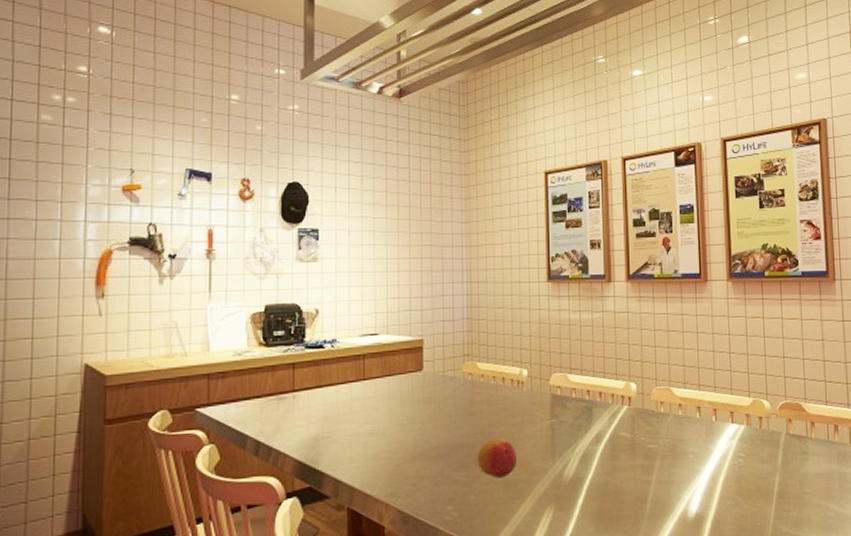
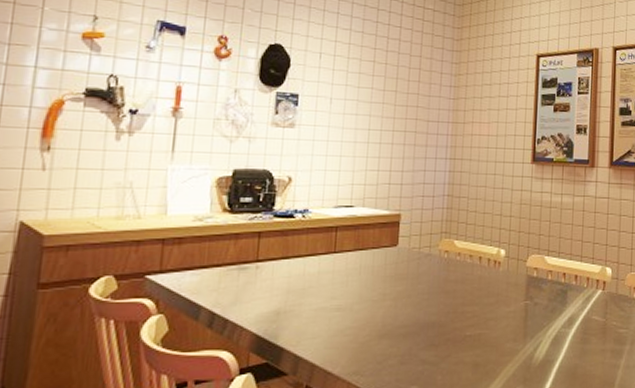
fruit: present [477,438,517,478] -> none [447,318,488,358]

